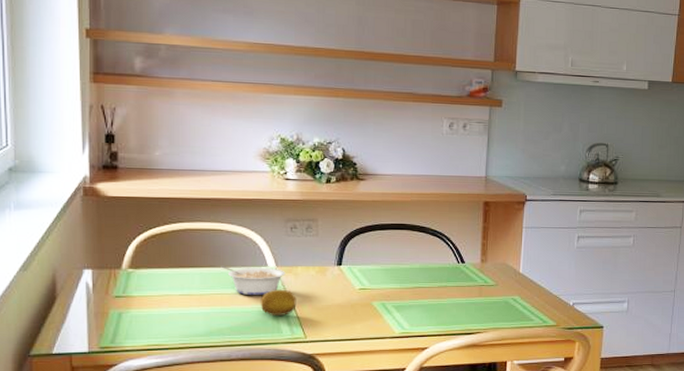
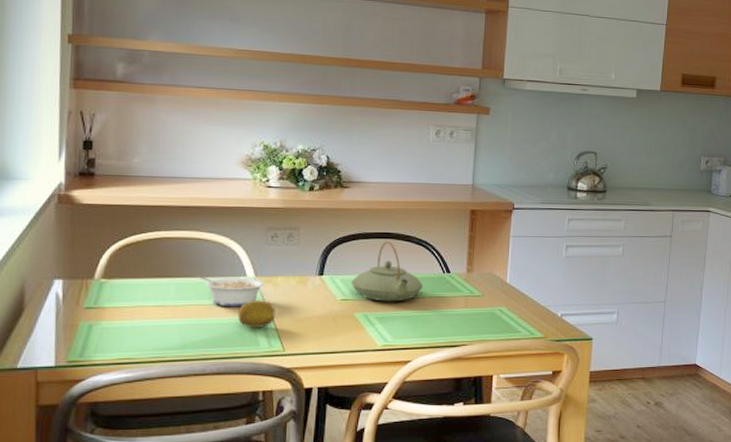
teapot: none [368,232,439,291] -> present [351,241,424,302]

